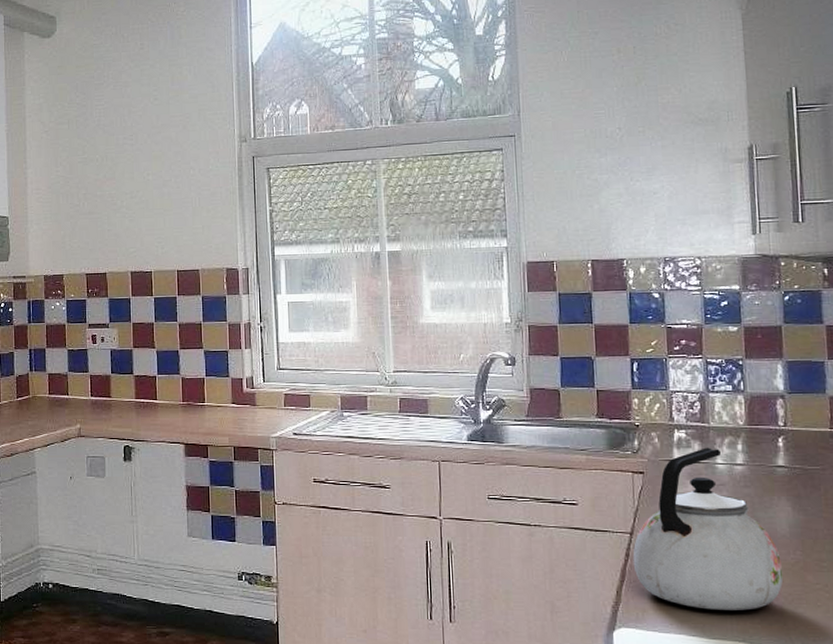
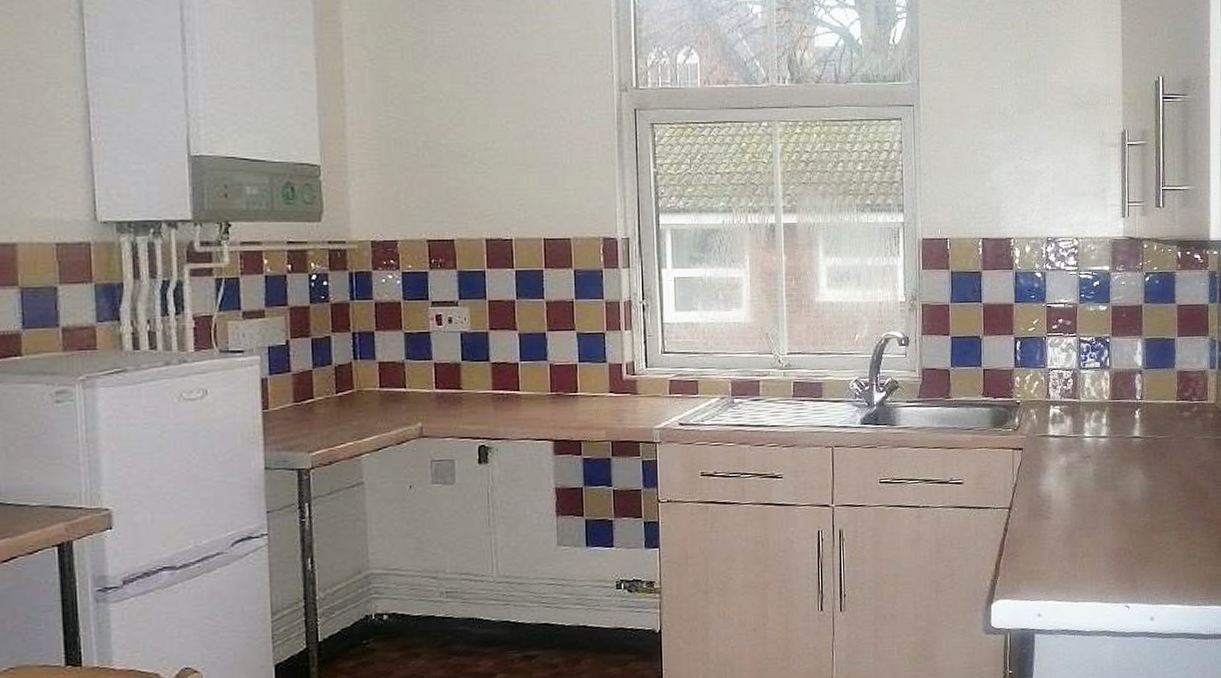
kettle: present [632,447,784,610] -> none [1010,422,1135,575]

